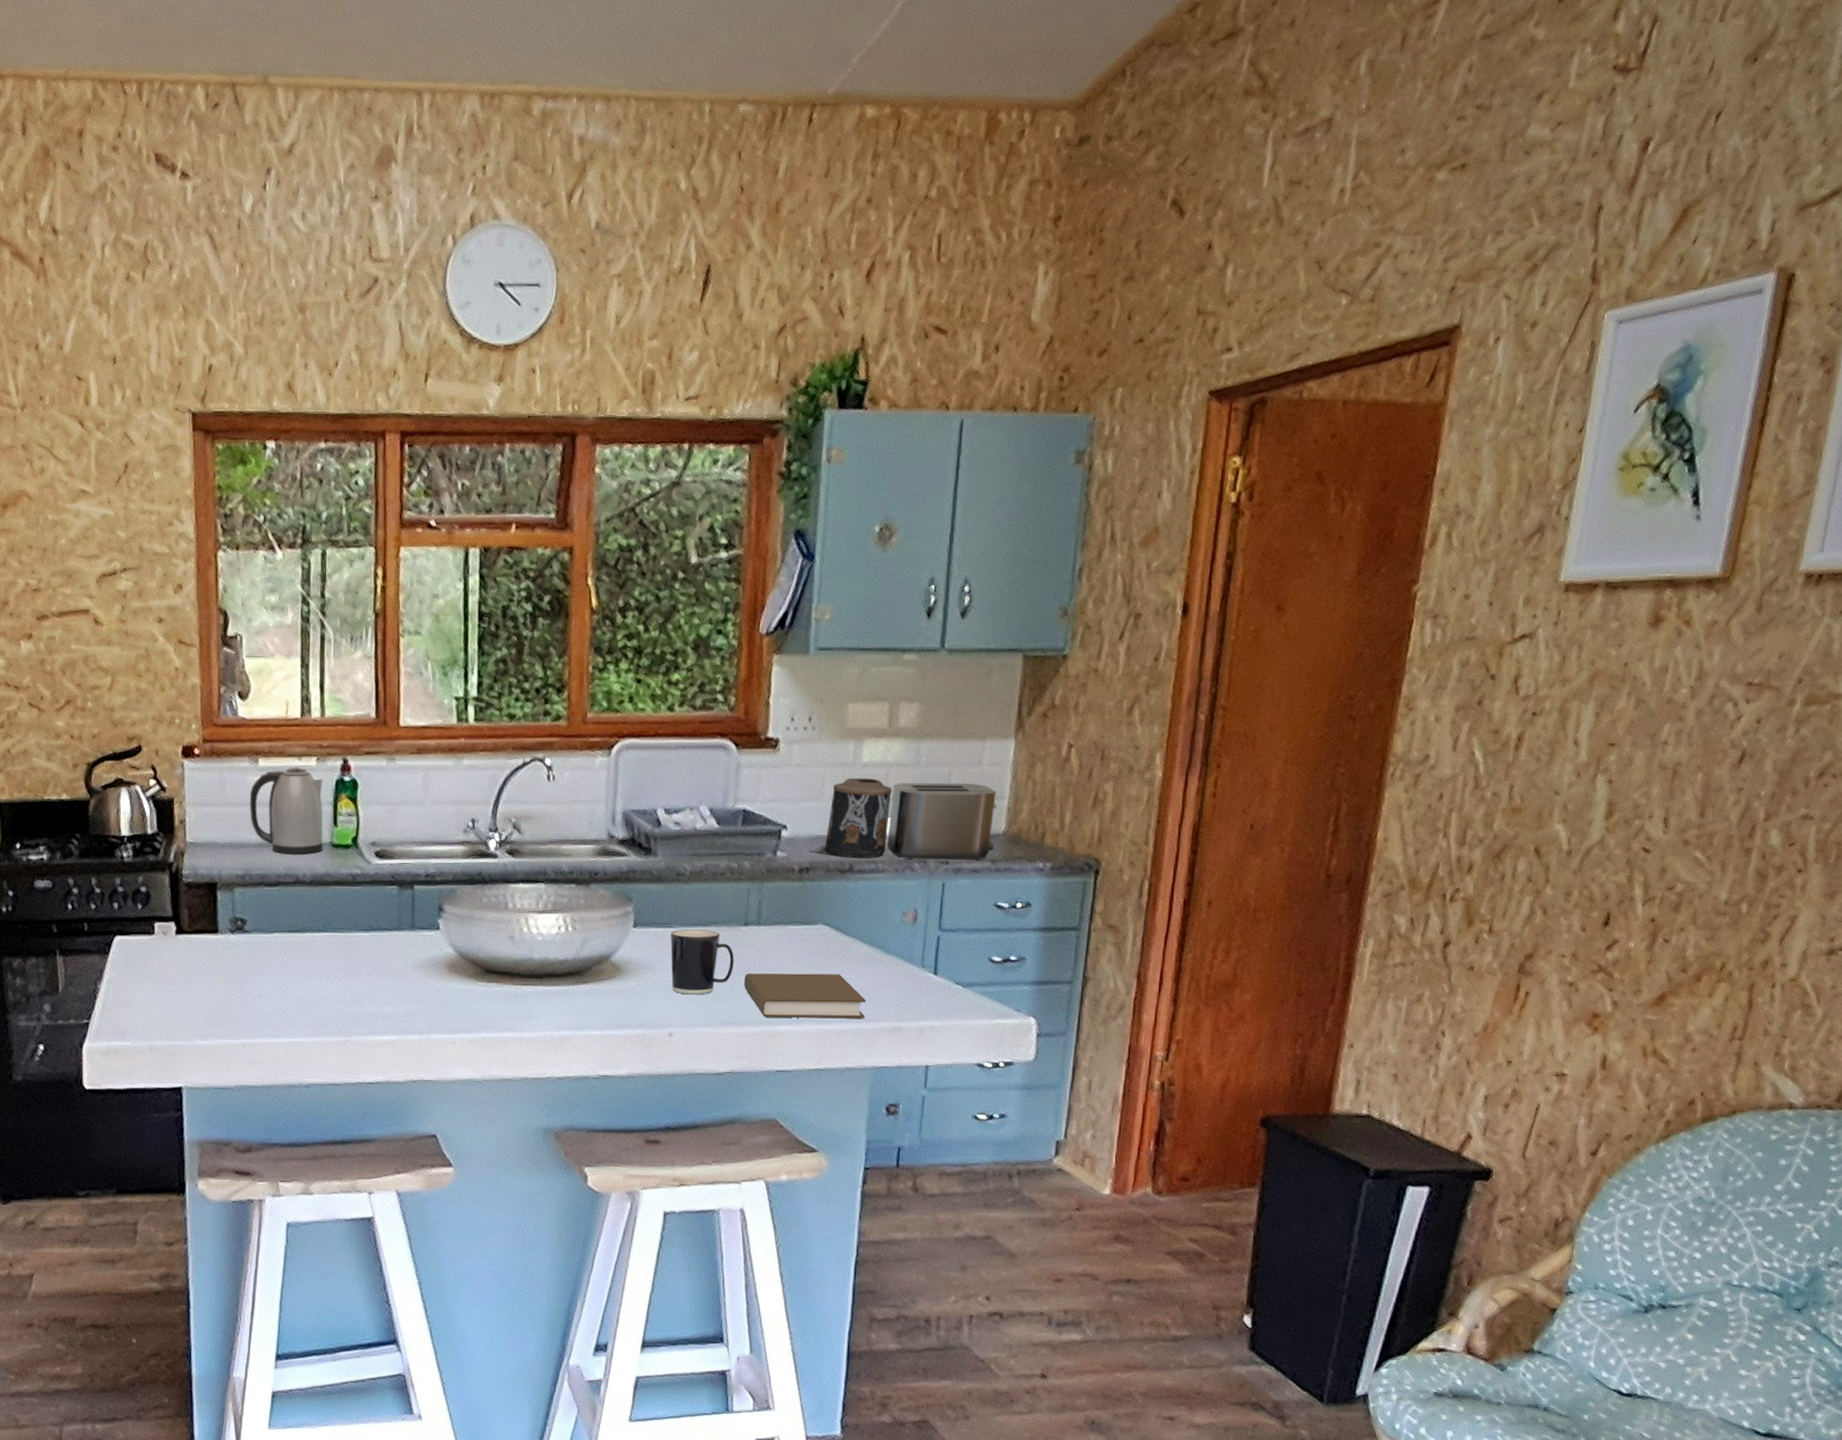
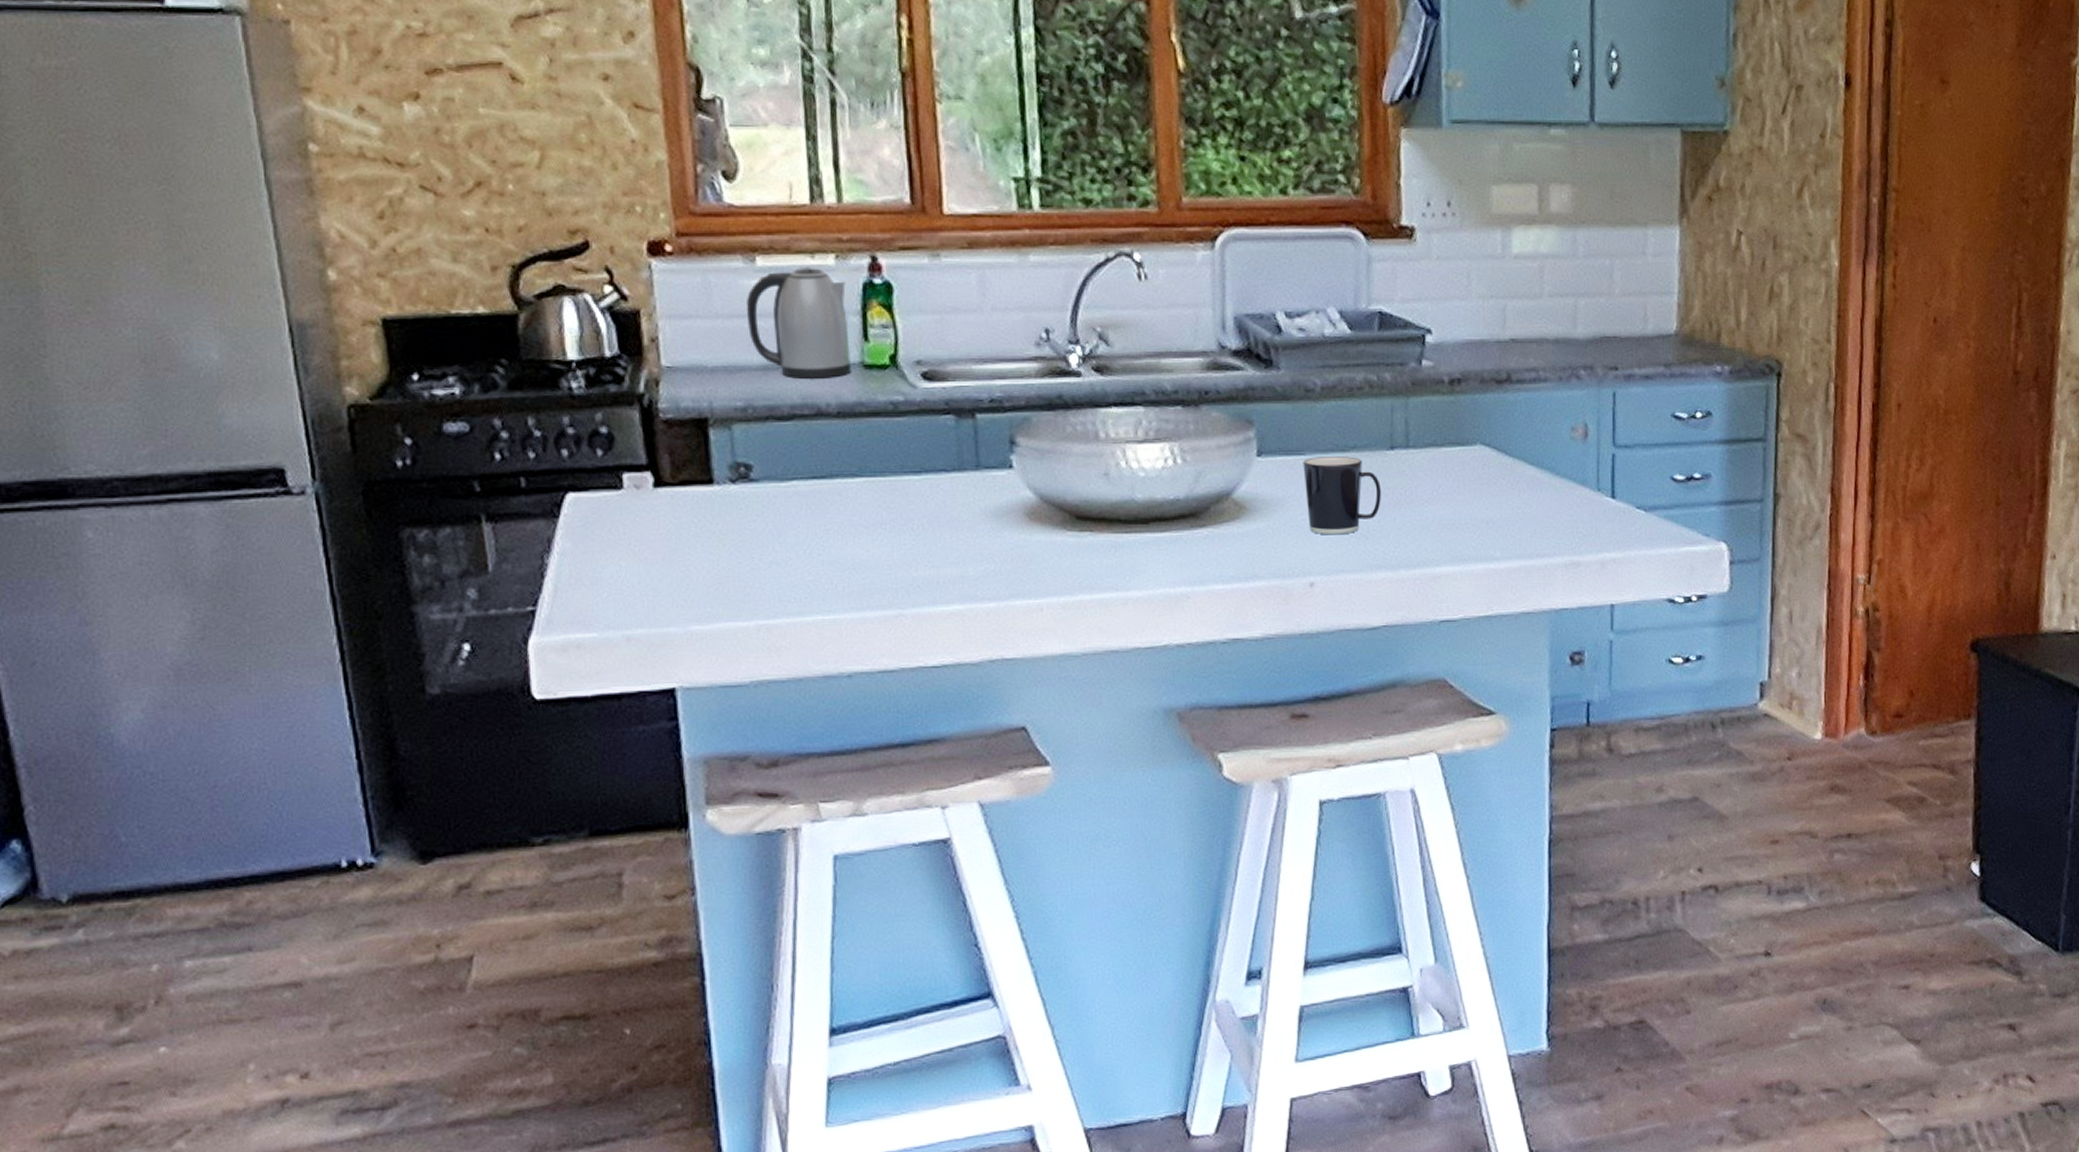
book: present [744,973,866,1019] -> none [1395,502,1538,557]
canister: present [810,778,892,858] -> none [1460,272,1548,366]
toaster: present [887,782,997,860] -> none [1547,276,1666,365]

